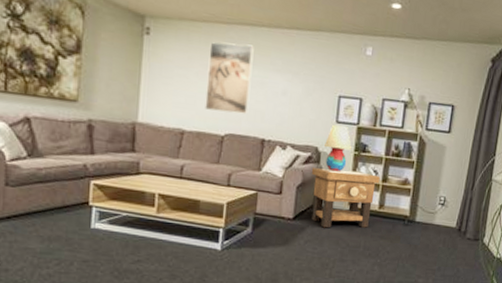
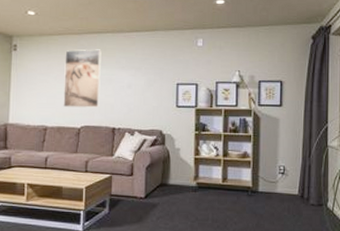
side table: present [311,168,381,228] -> none [158,149,221,204]
table lamp: present [324,124,351,172] -> none [168,109,192,151]

